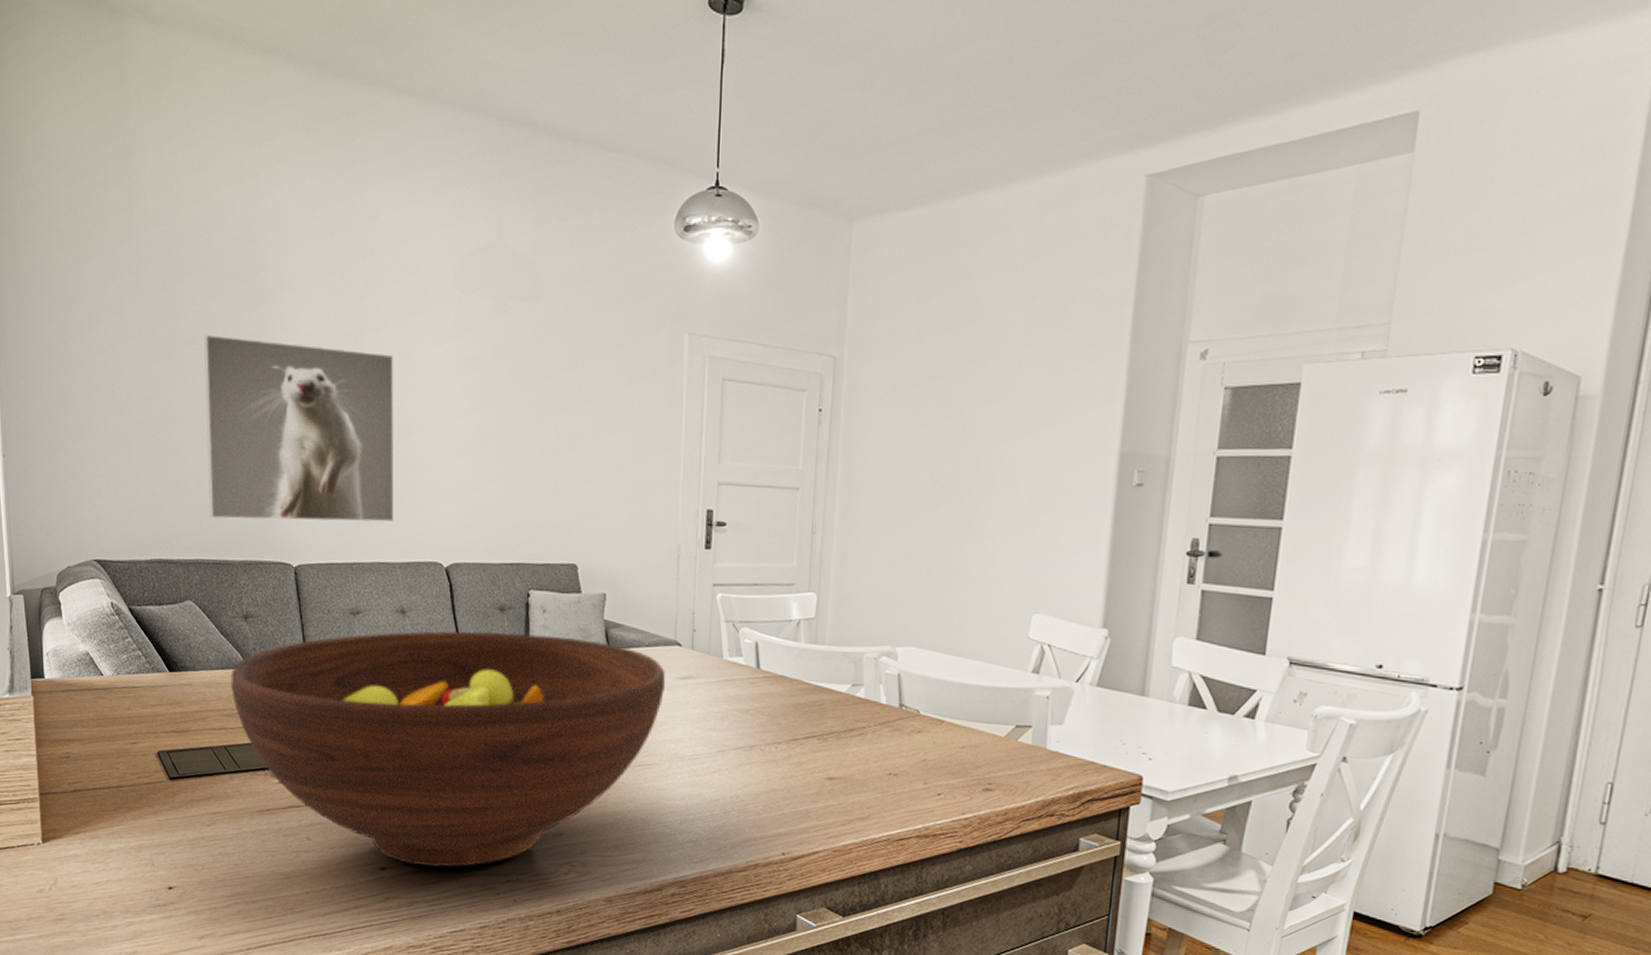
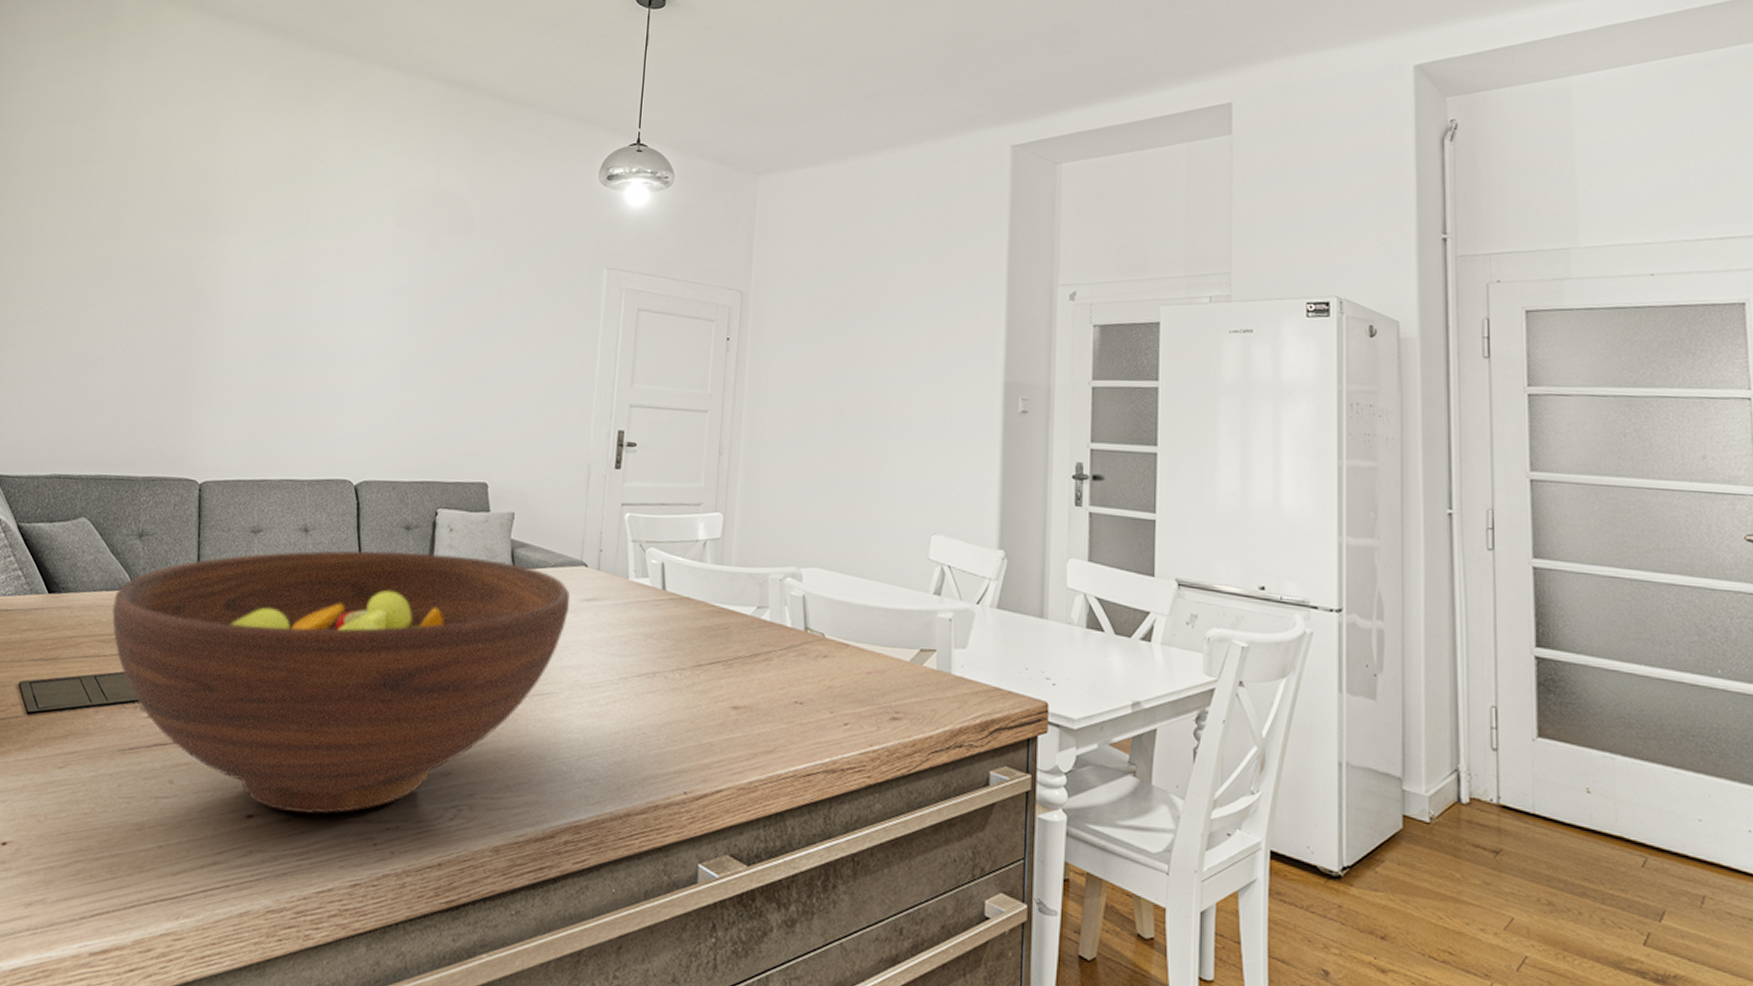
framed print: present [204,334,394,523] -> none [120,258,326,440]

